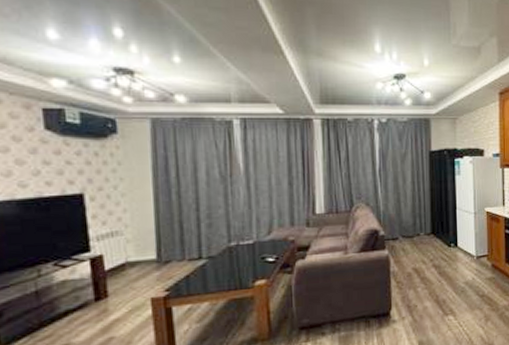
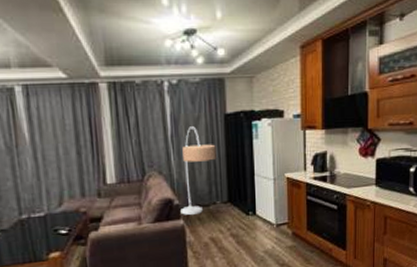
floor lamp: none [386,162,421,246] -> present [180,126,217,215]

